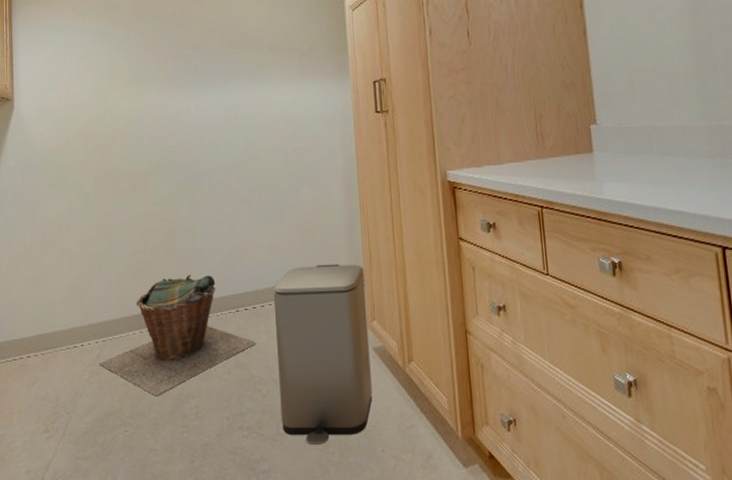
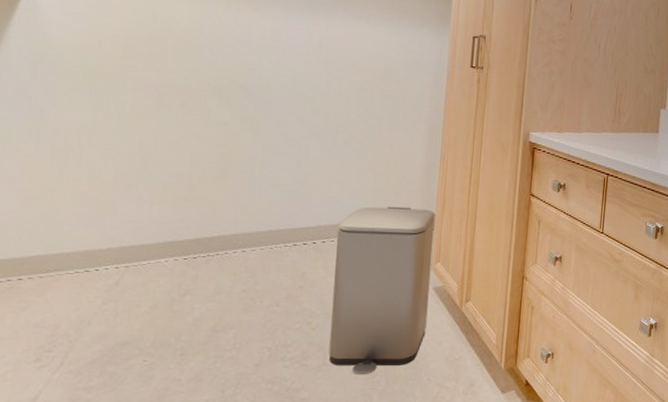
laundry basket: present [98,275,257,397] -> none [116,204,312,326]

